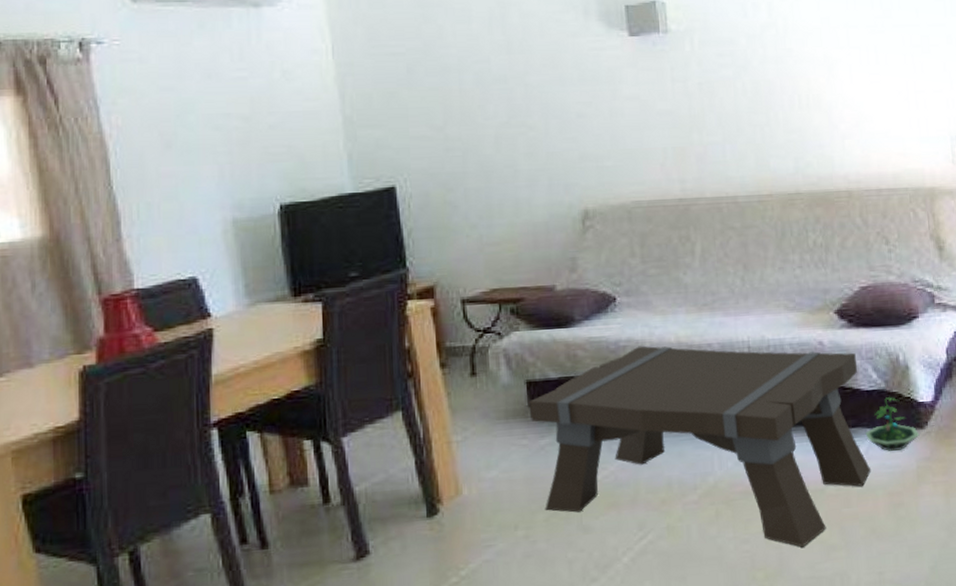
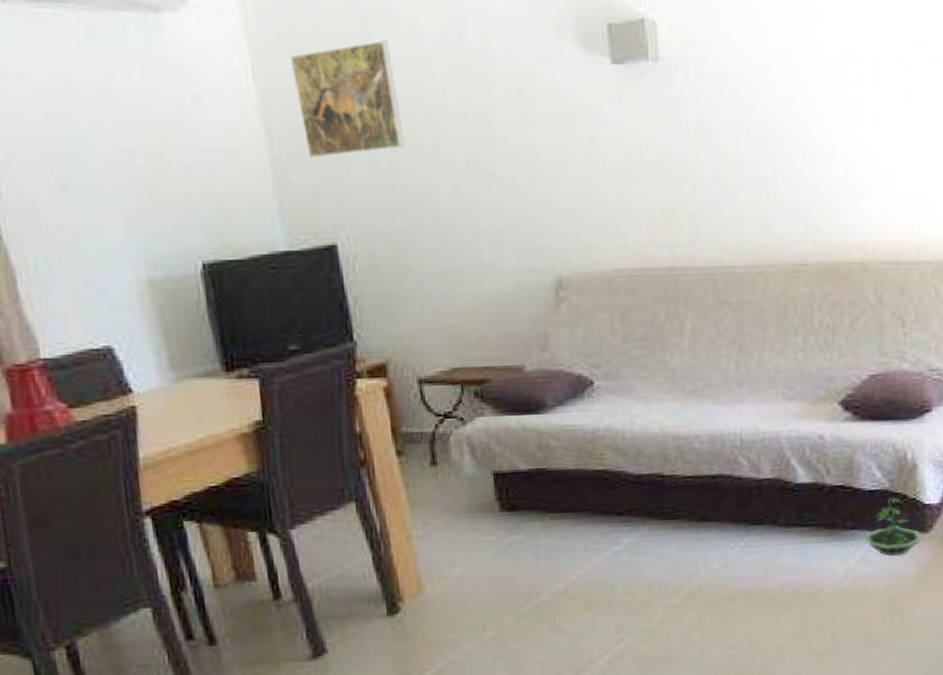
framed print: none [363,22,456,117] -> present [289,39,405,158]
coffee table: present [529,345,872,547] -> none [496,436,869,653]

